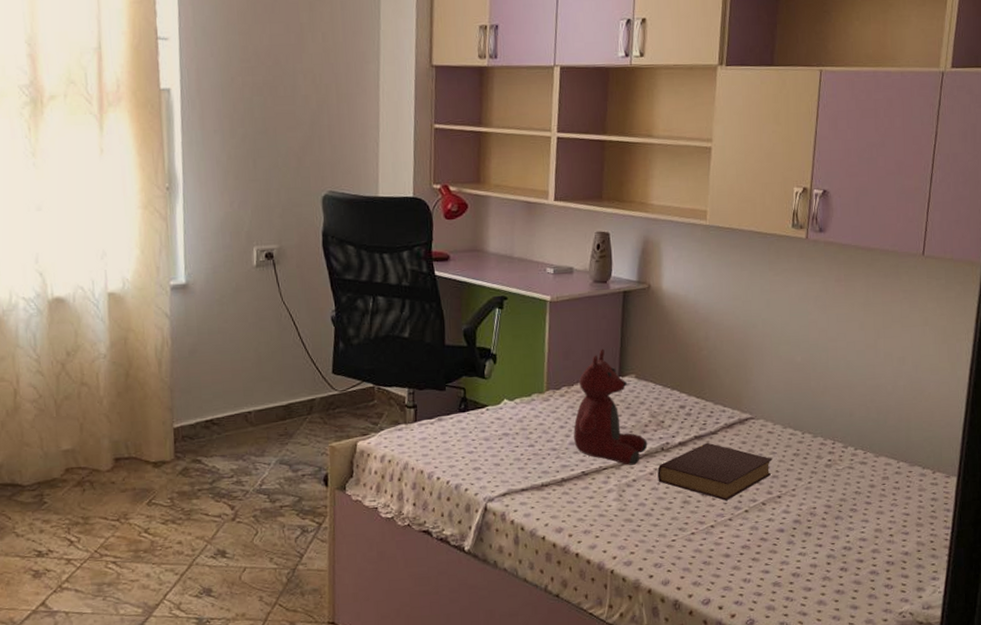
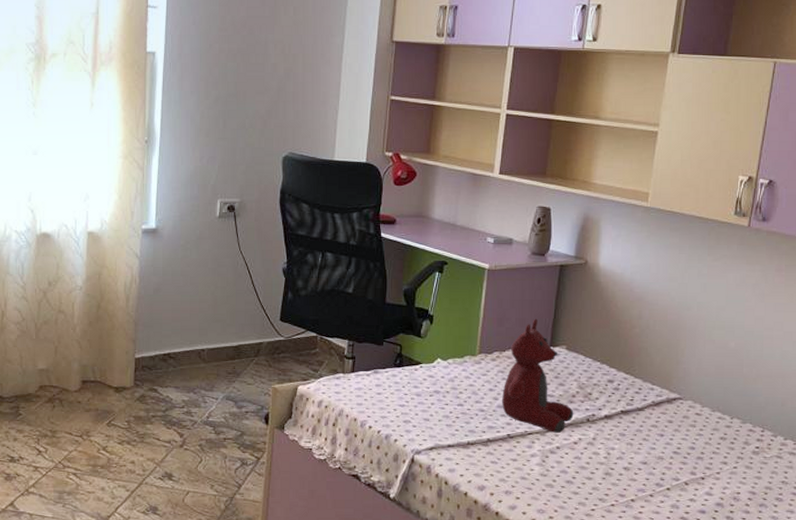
book: present [657,442,773,501] -> none [581,418,698,476]

